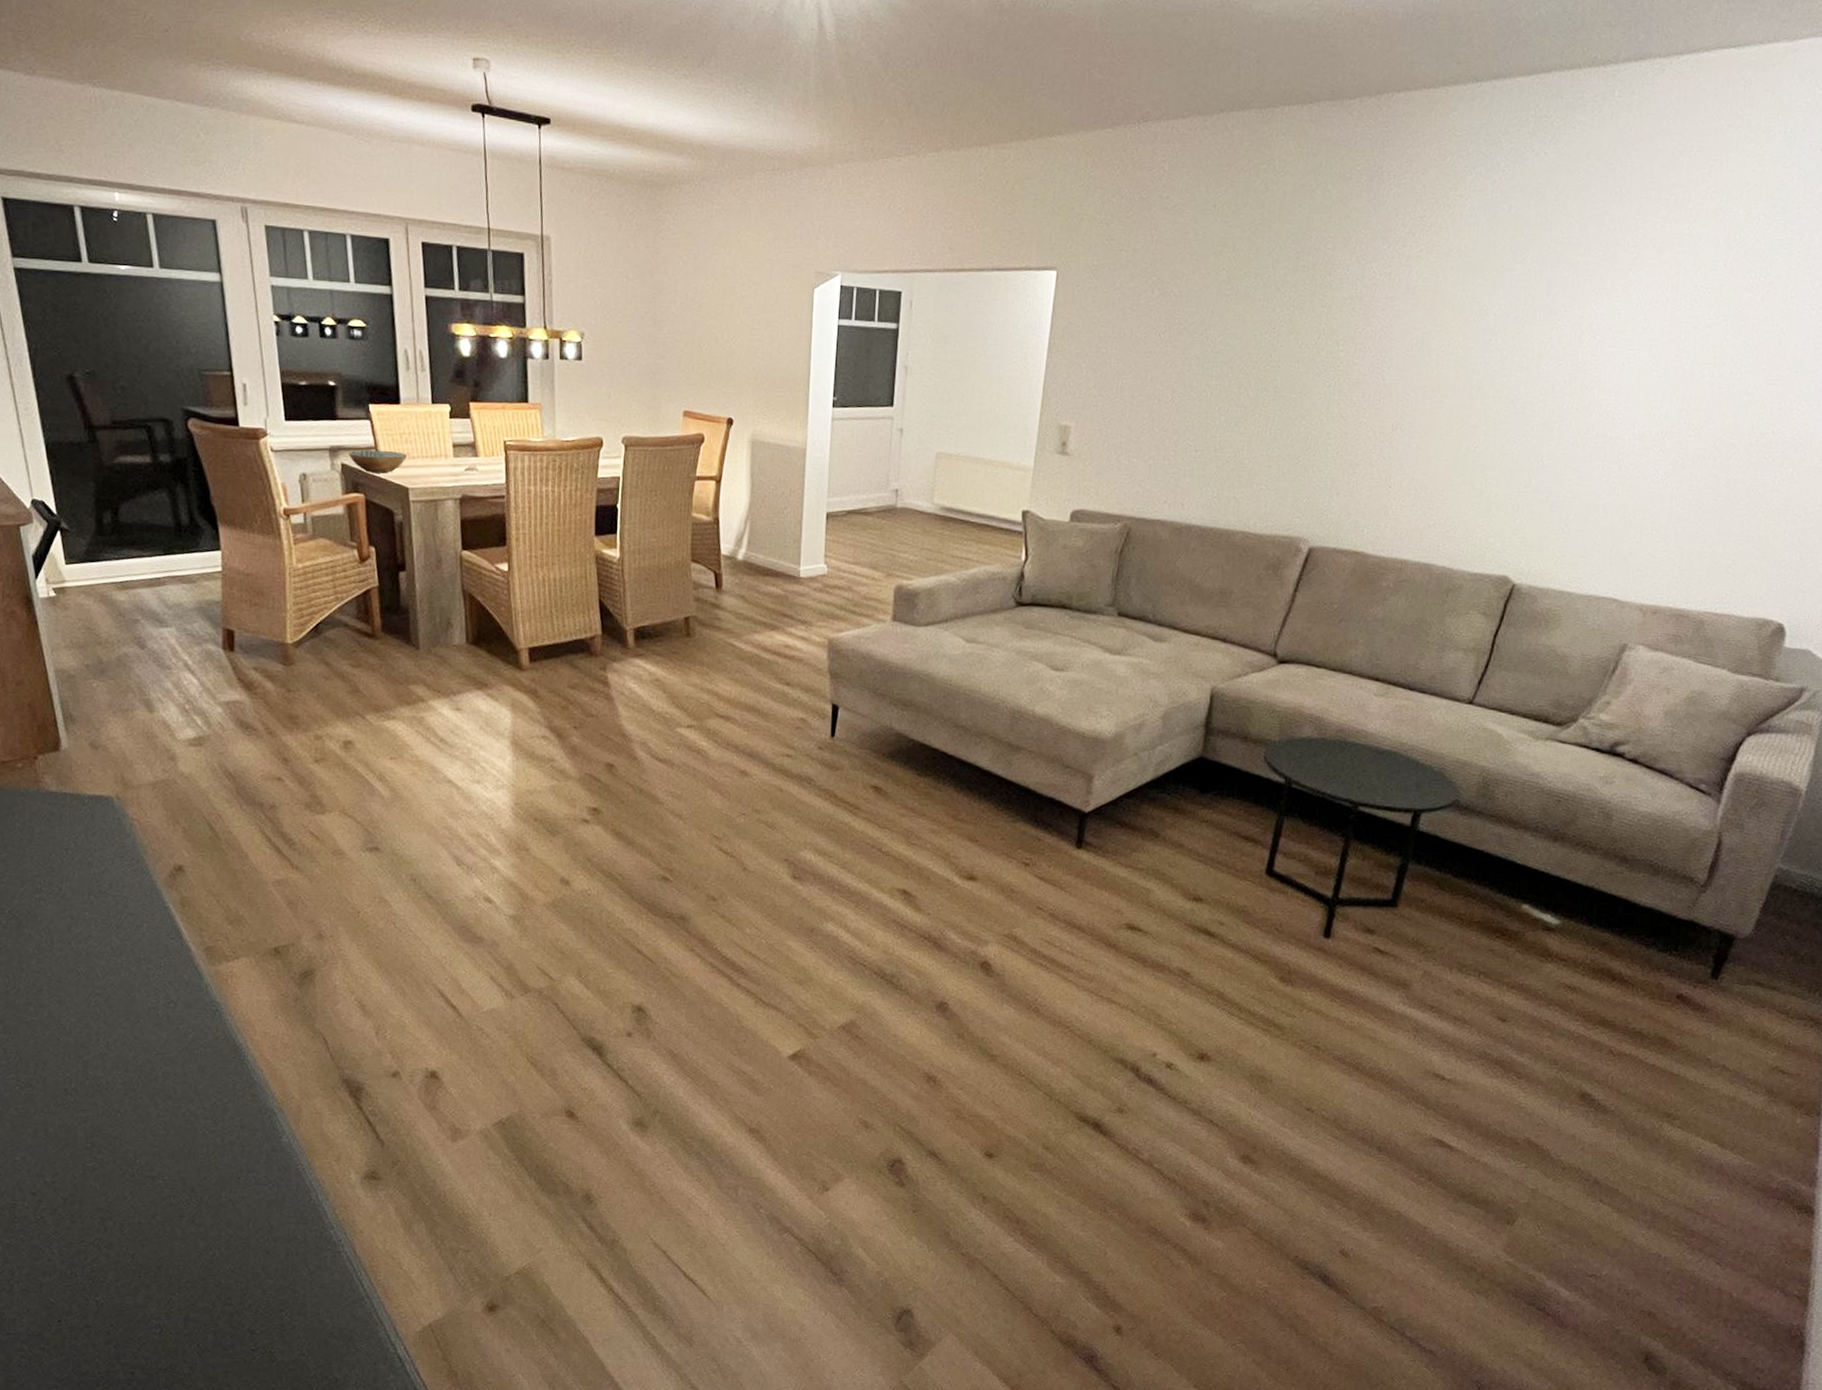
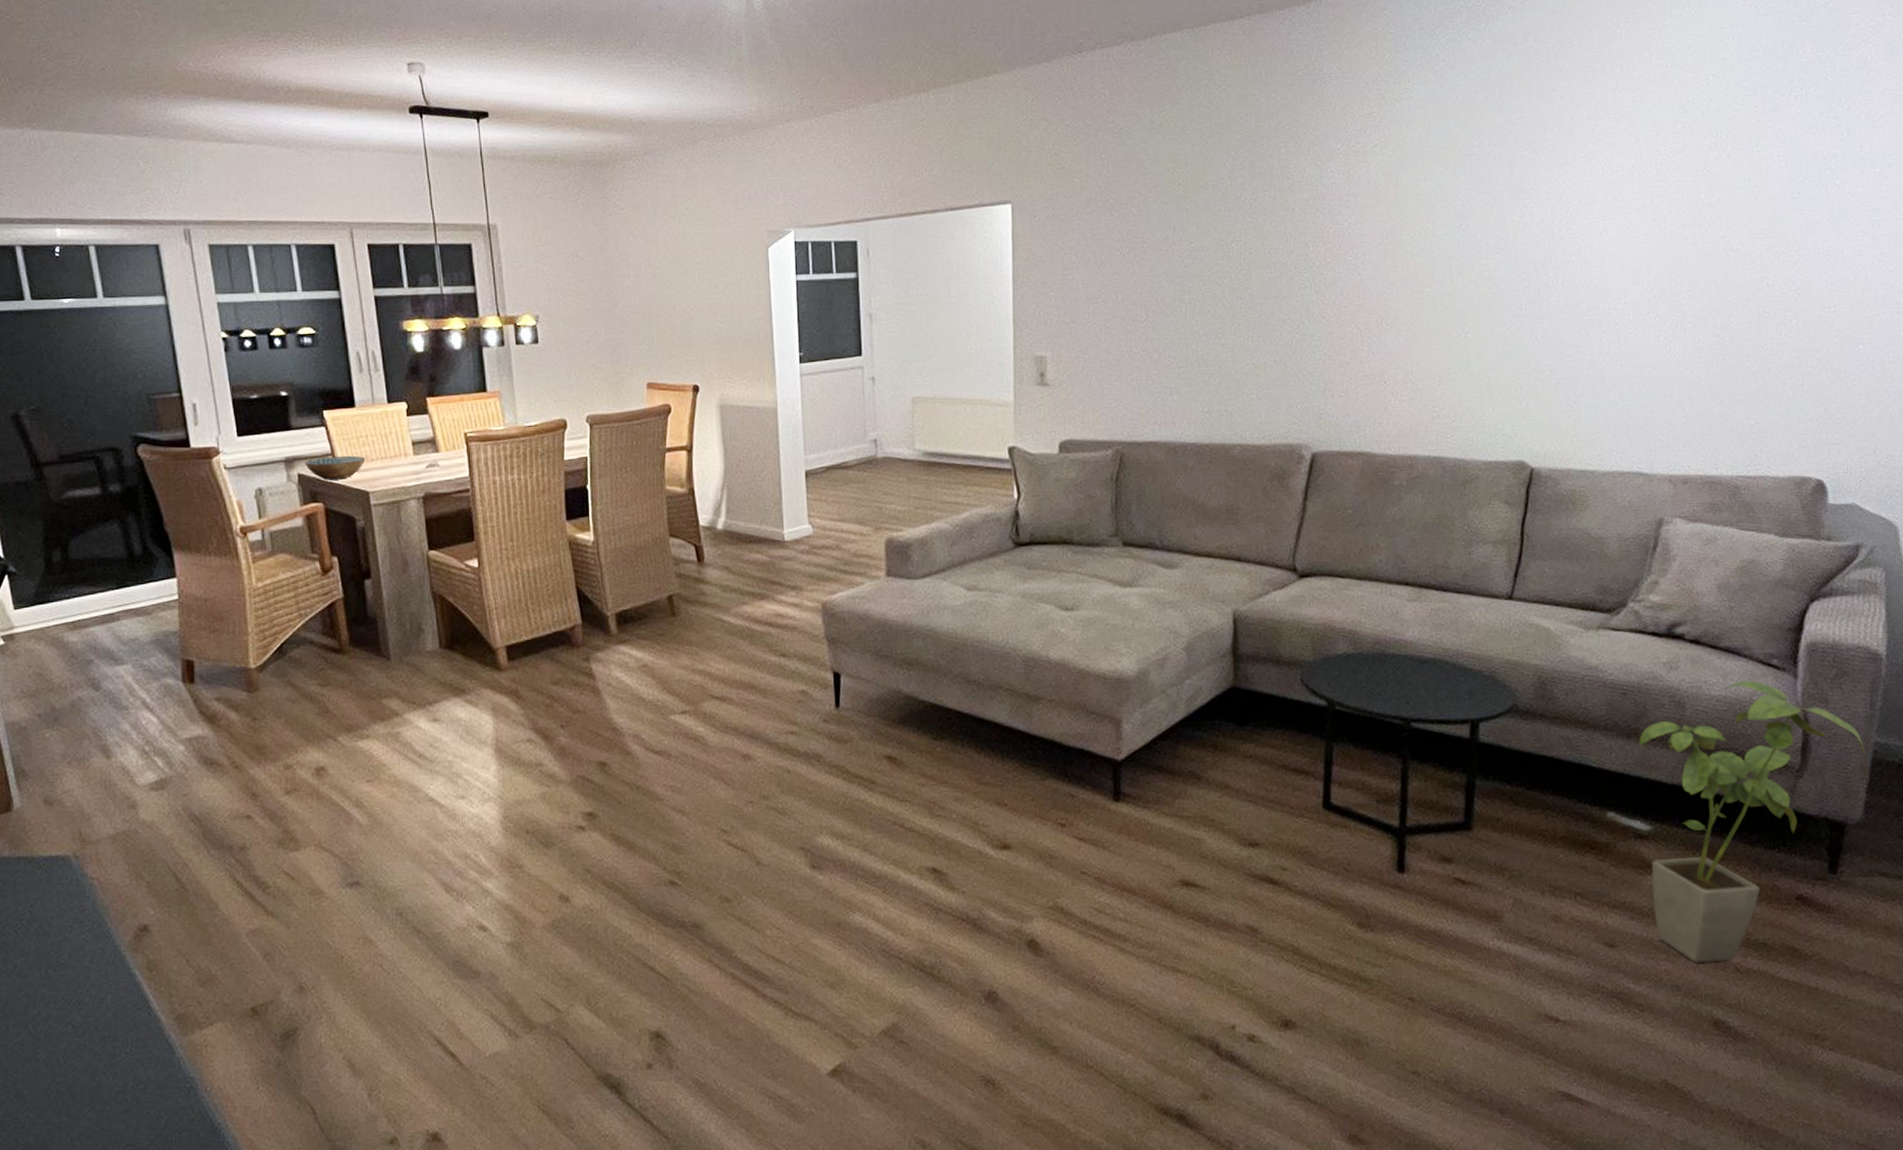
house plant: none [1546,801,1767,1044] -> present [1638,680,1865,963]

